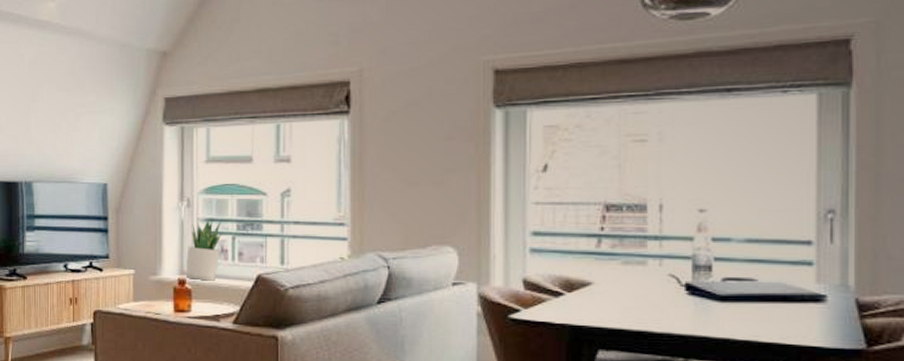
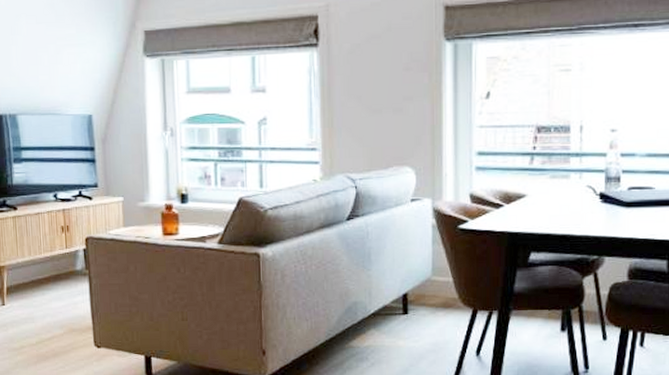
planter: present [186,218,222,281] -> none [172,146,205,205]

